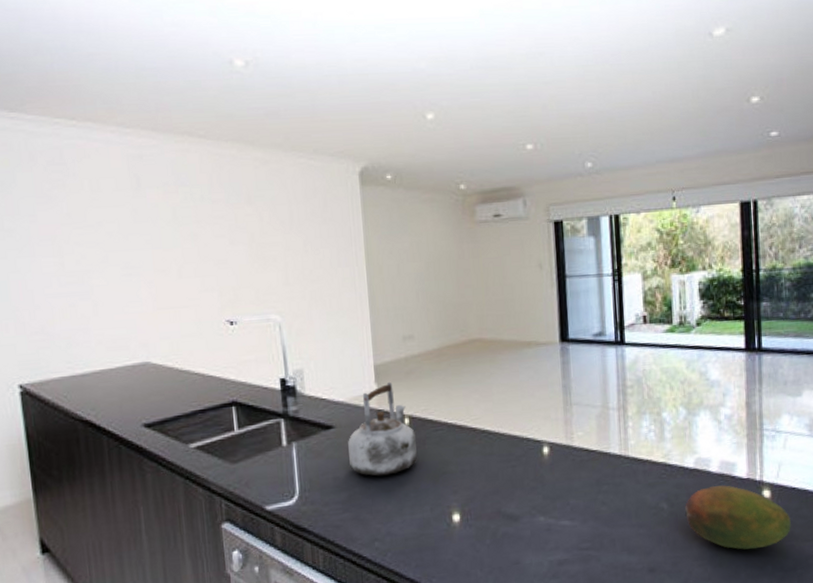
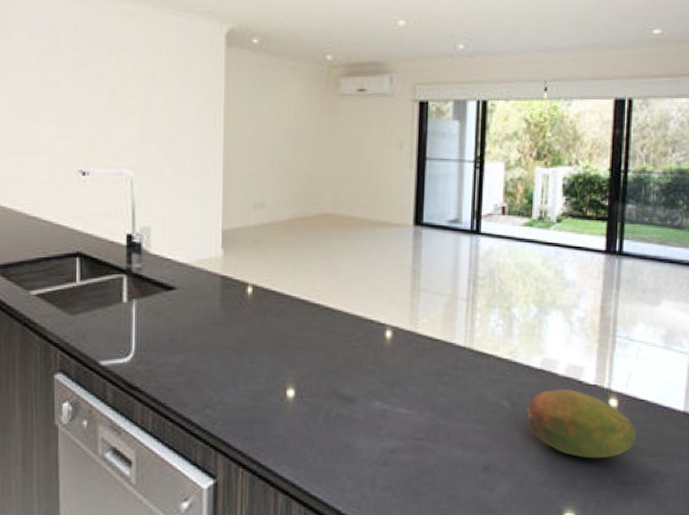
kettle: present [348,381,417,476] -> none [188,248,257,343]

